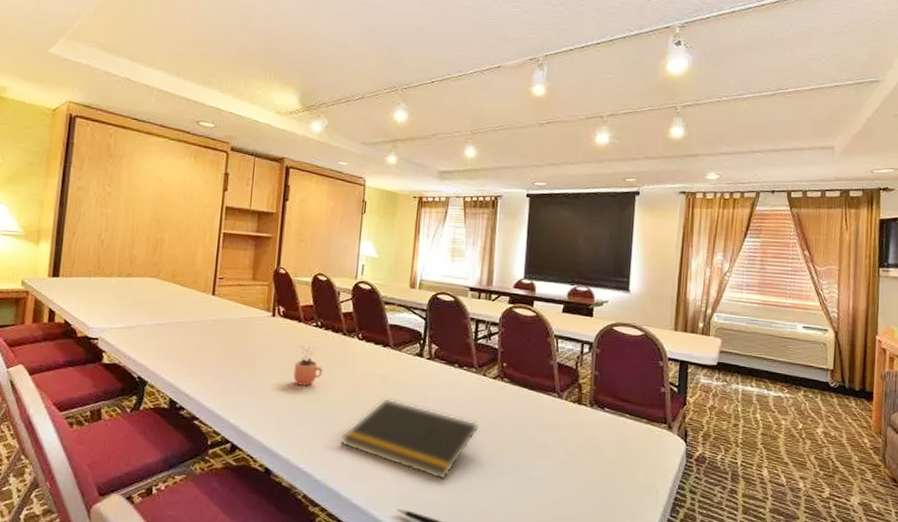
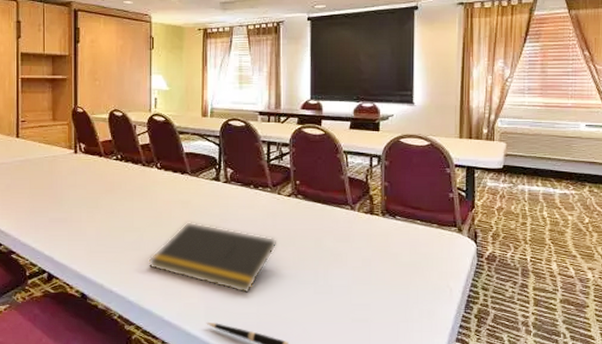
cocoa: present [293,346,323,386] -> none [99,179,127,216]

